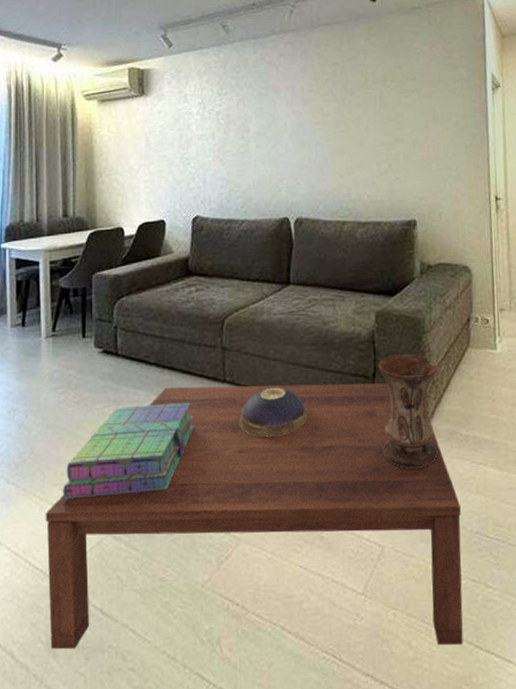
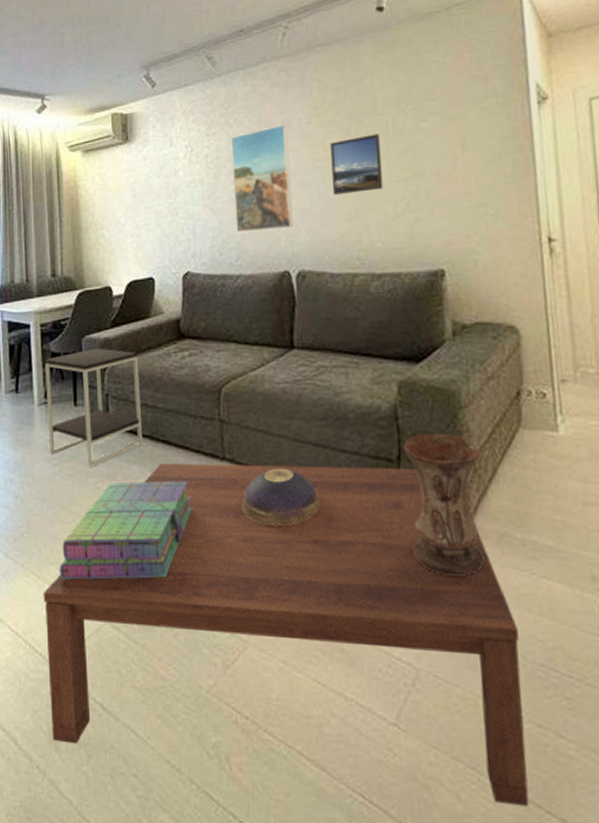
side table: none [53,284,150,393] -> present [44,348,143,467]
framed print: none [241,91,294,183] -> present [231,125,294,233]
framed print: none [327,105,370,154] -> present [330,134,383,195]

